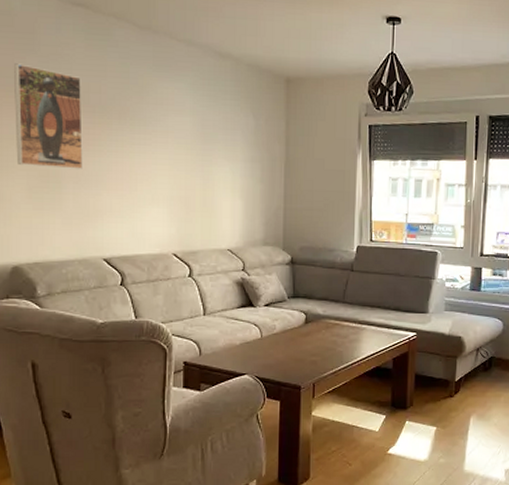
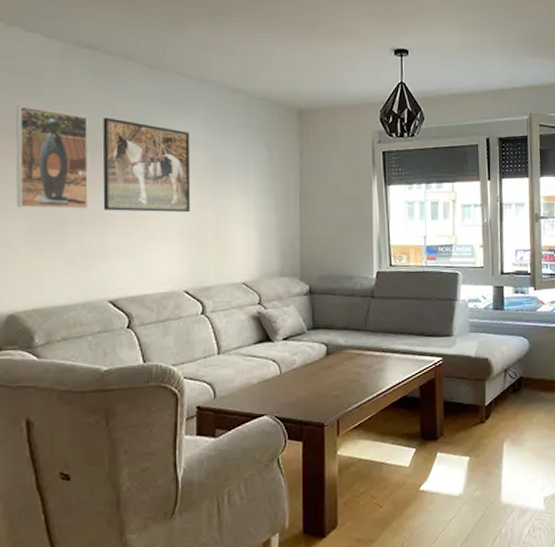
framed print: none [96,79,180,178] -> present [102,117,191,213]

